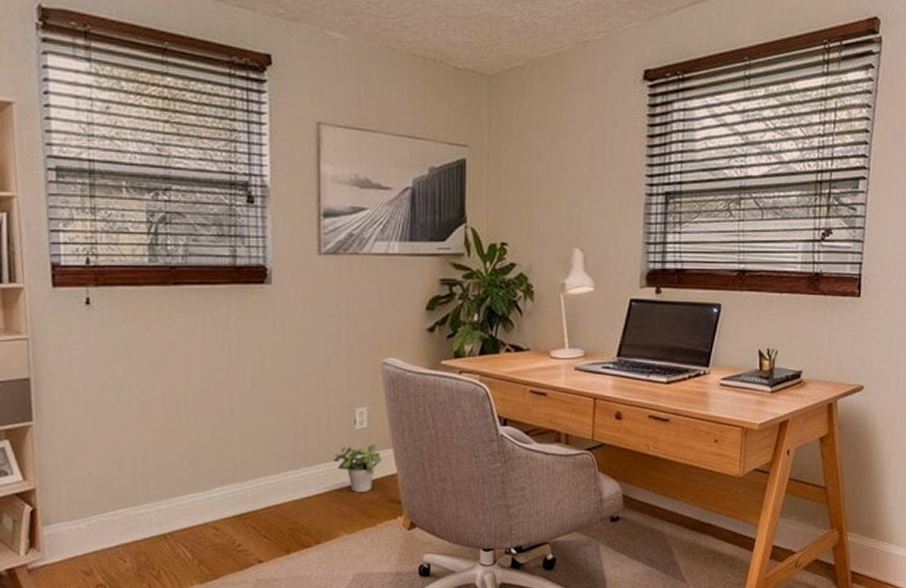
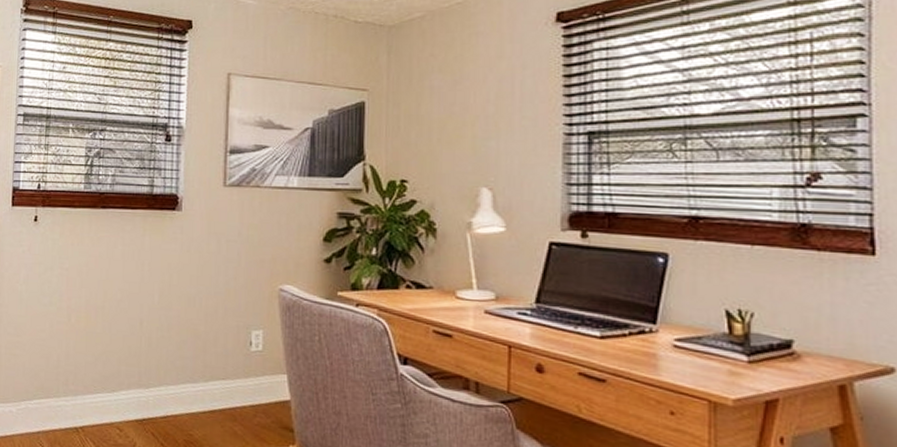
potted plant: present [334,444,382,493] -> none [229,366,276,415]

